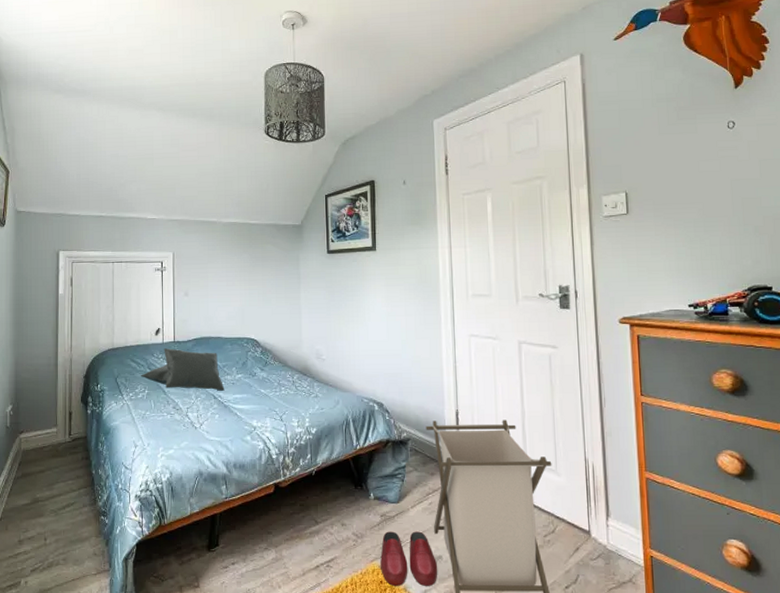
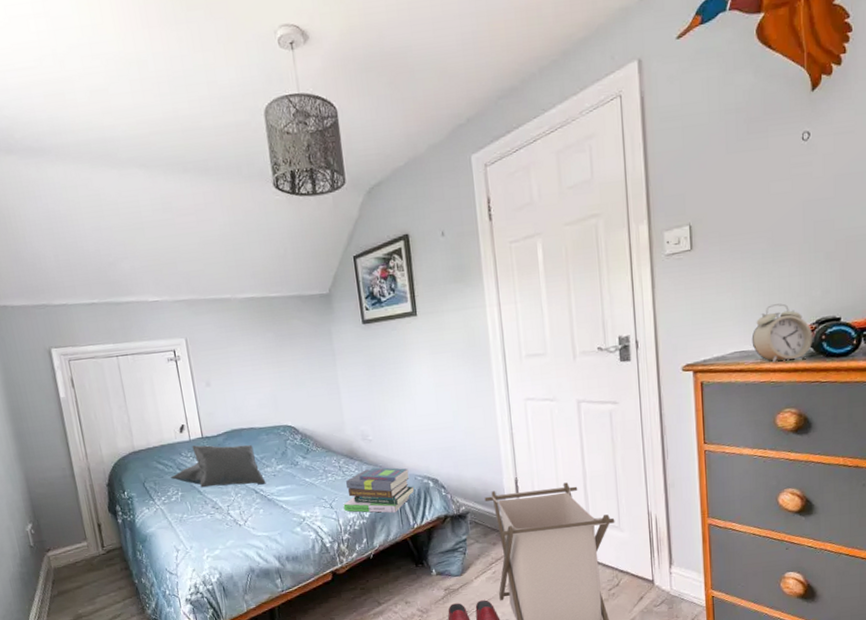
books: none [292,386,359,432] -> present [343,467,414,514]
alarm clock: none [686,269,746,324] -> present [751,303,813,362]

